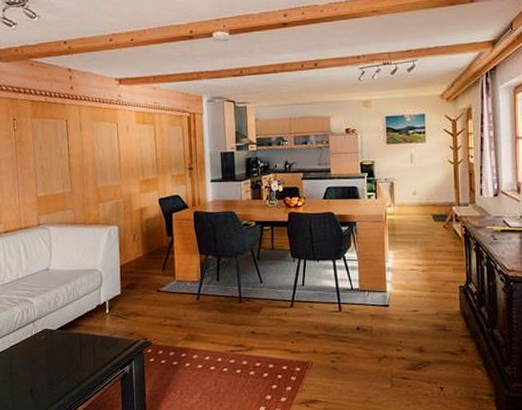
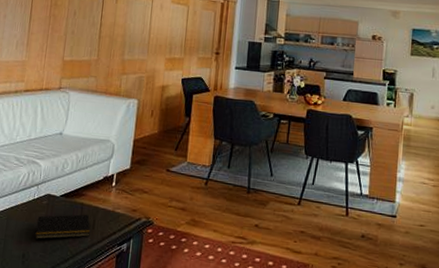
notepad: none [38,343,92,373] -> present [35,214,91,240]

